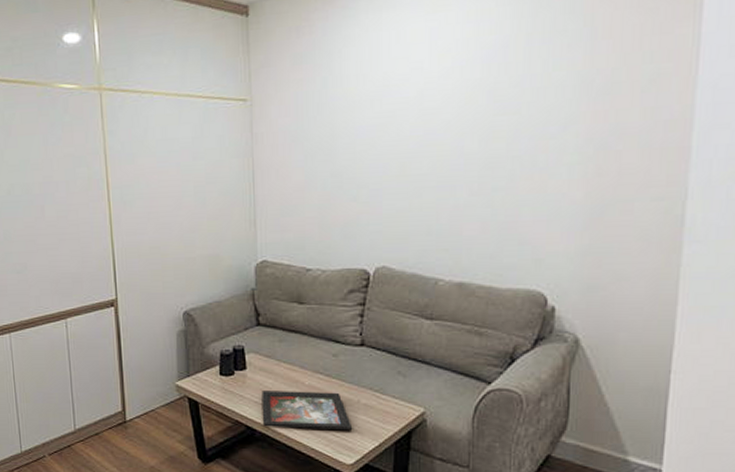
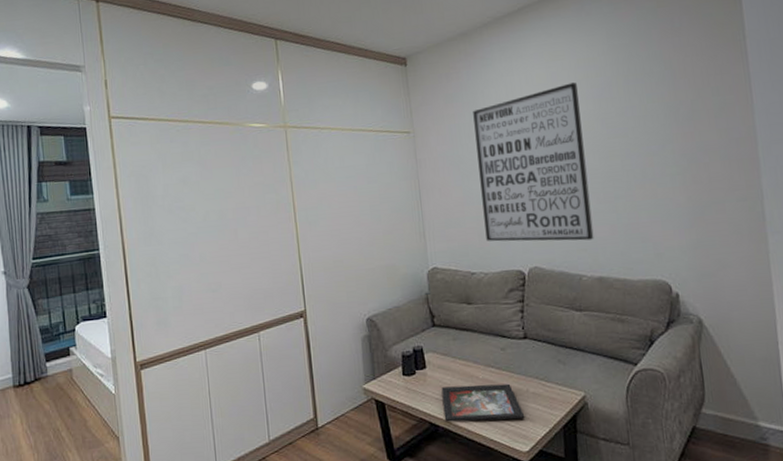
wall art: none [326,41,462,239] -> present [473,82,594,242]

